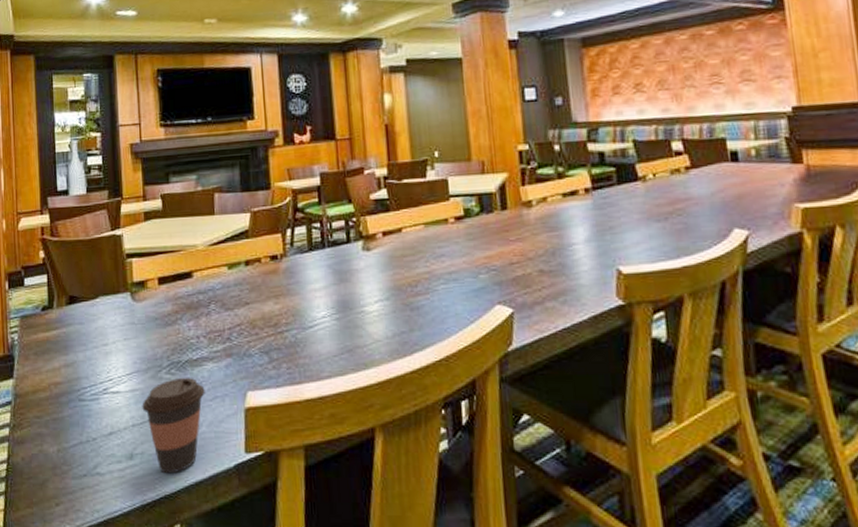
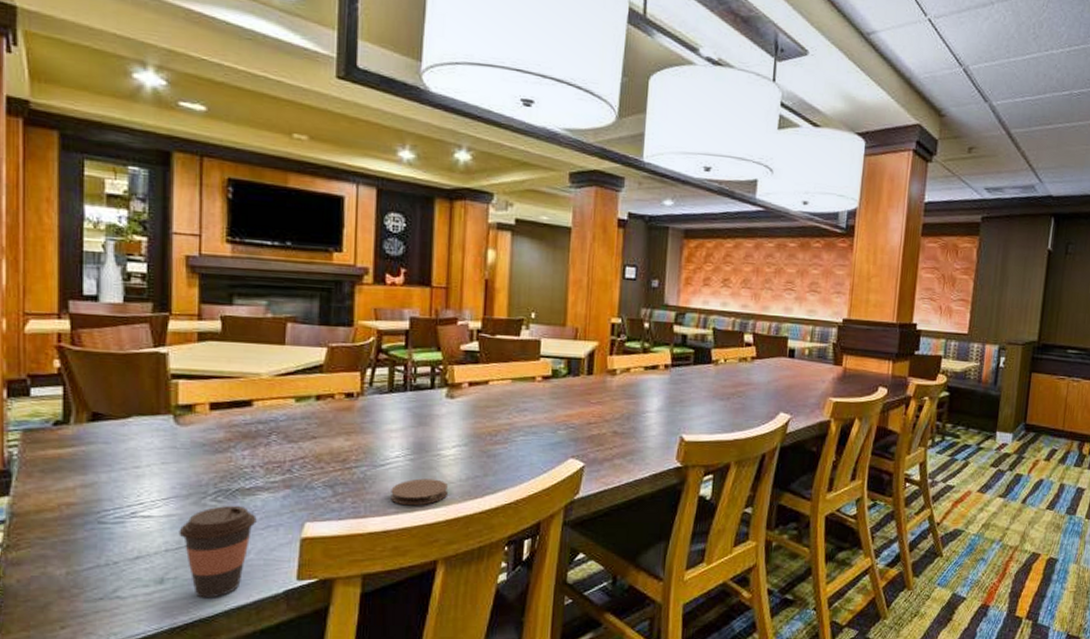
coaster: none [321,338,377,369] -> present [391,478,449,506]

